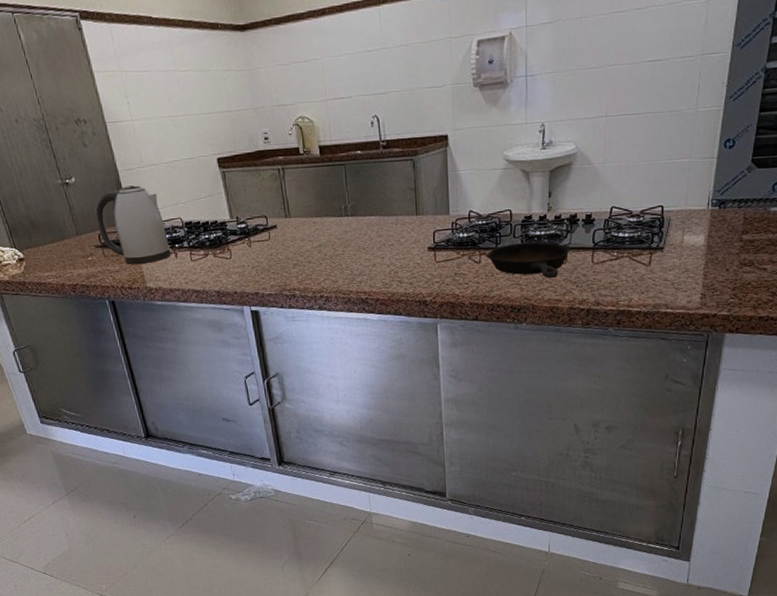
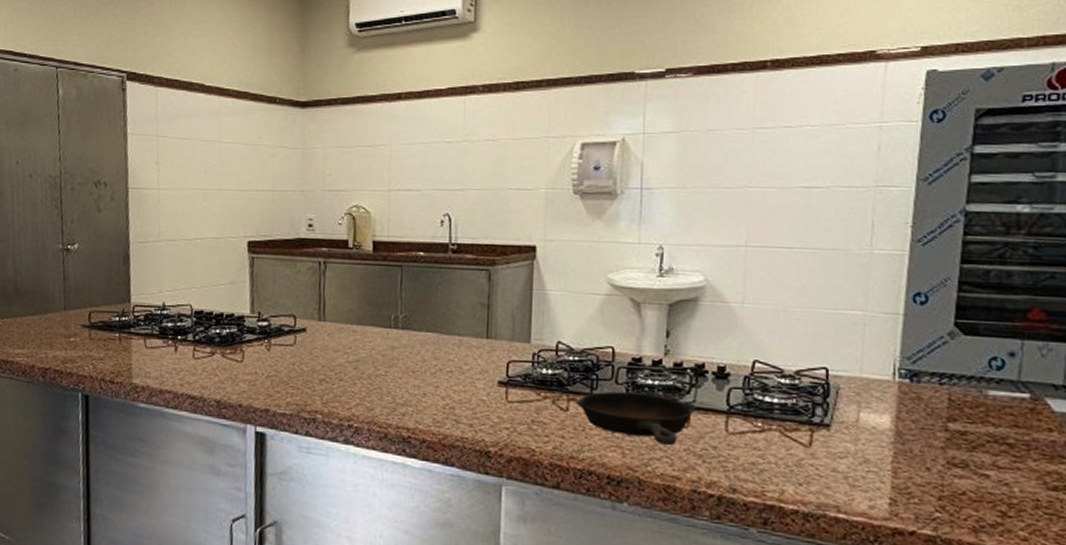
kettle: present [94,185,171,264] -> none [90,260,171,354]

